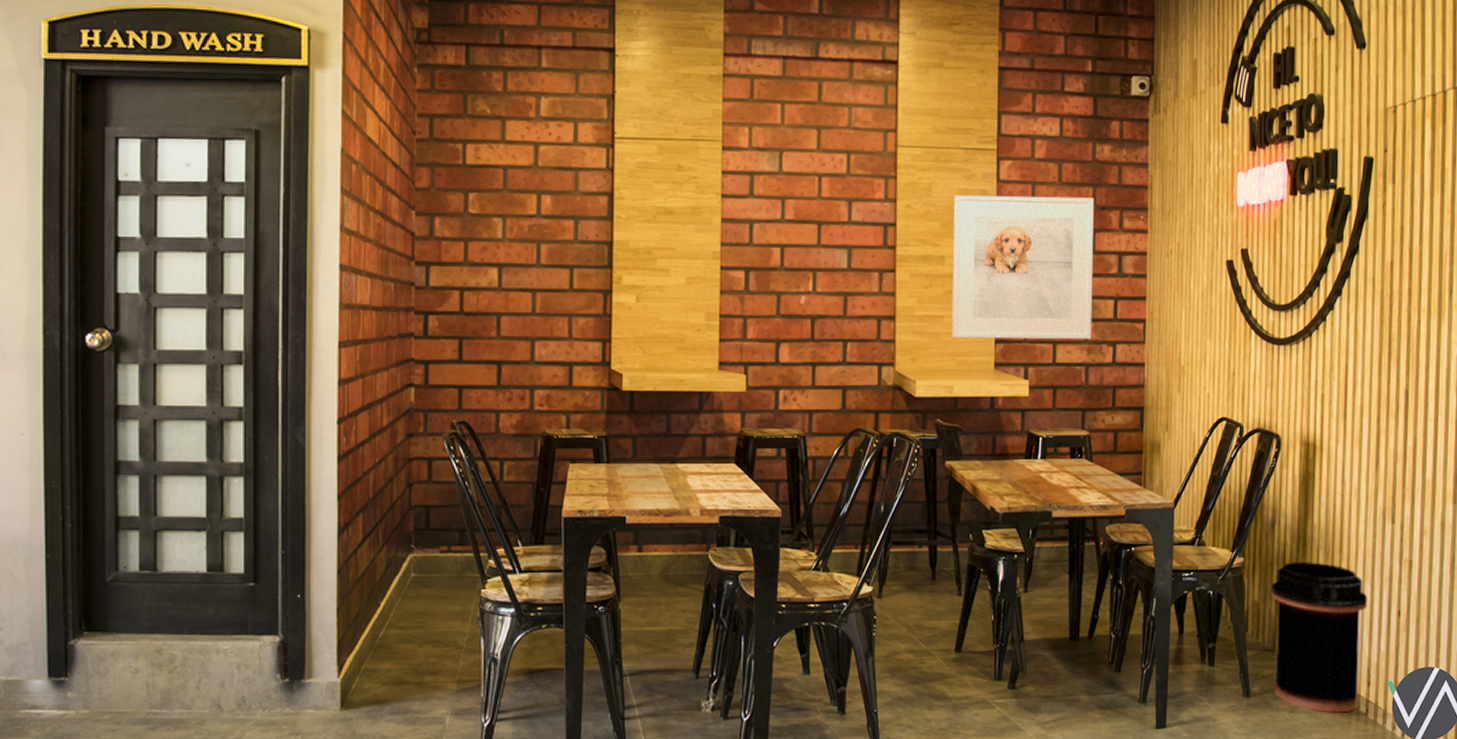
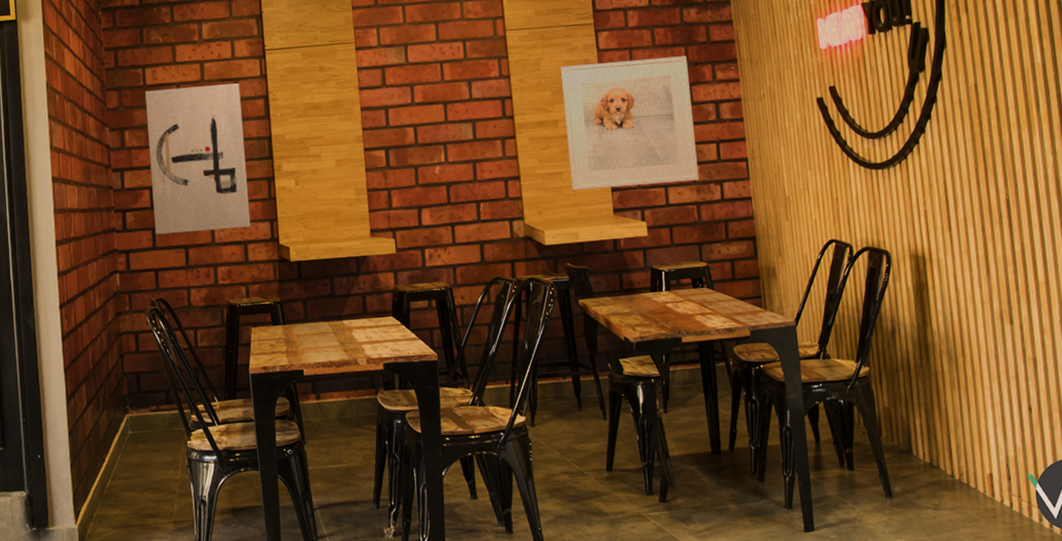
wall art: none [463,171,580,347] -> present [145,83,251,235]
trash can: present [1271,562,1368,713] -> none [899,366,1001,508]

